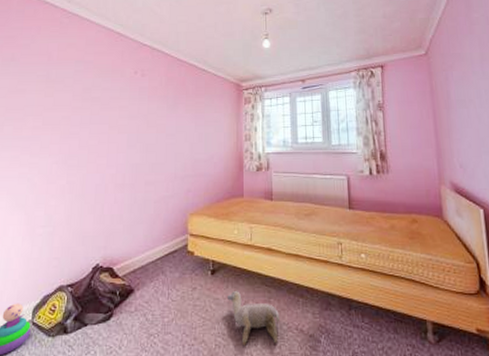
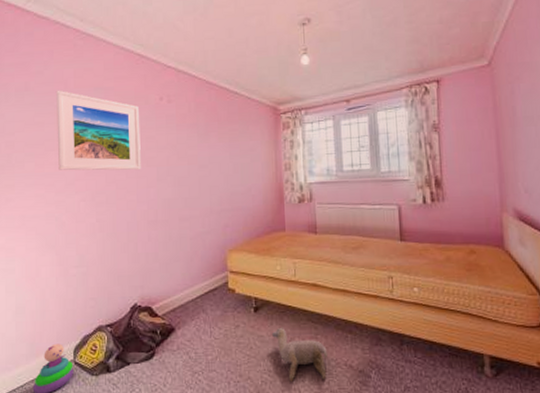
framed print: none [35,61,115,137] -> present [57,90,141,171]

